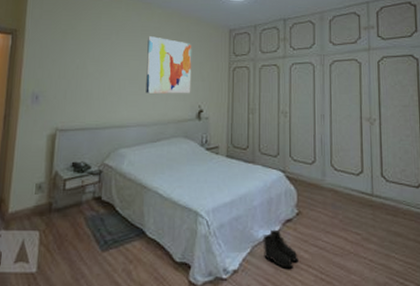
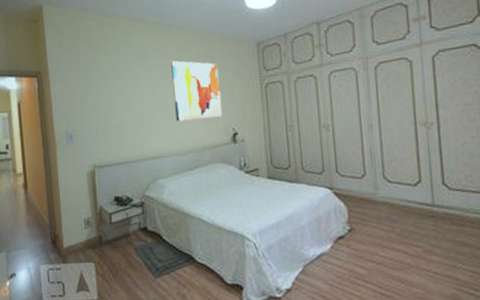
boots: present [263,229,298,269] -> none [314,247,354,285]

